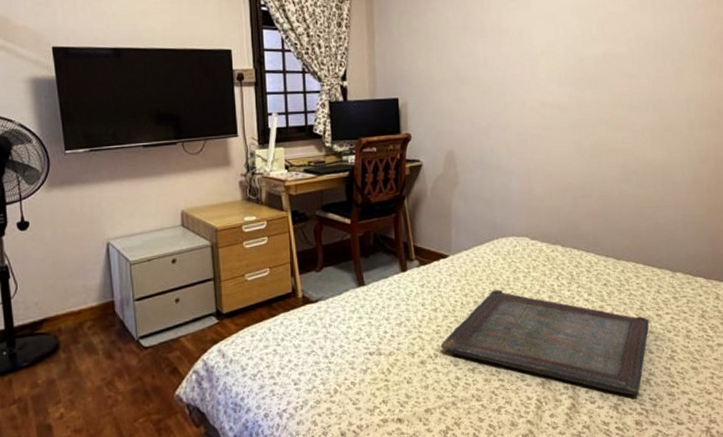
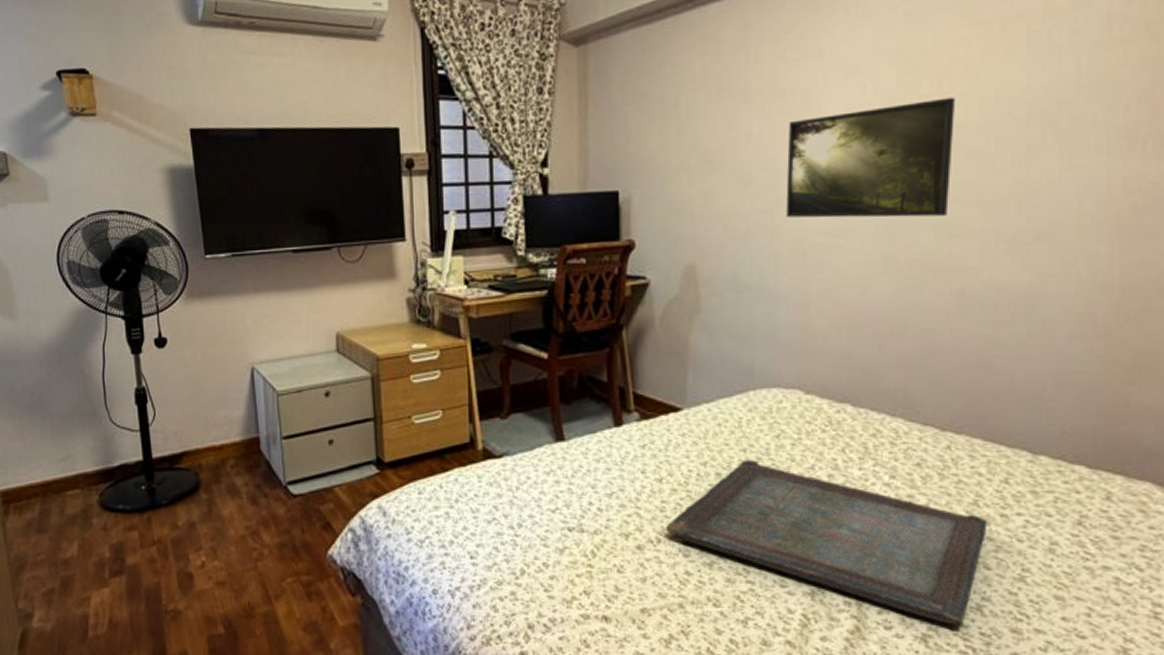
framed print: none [511,37,613,117] -> present [786,97,956,218]

